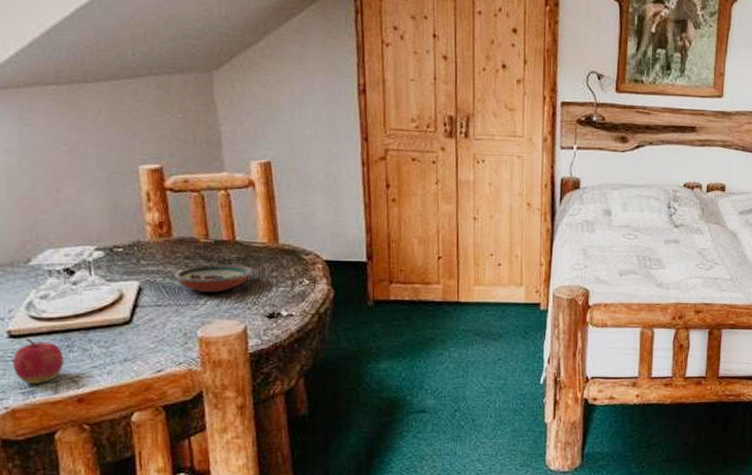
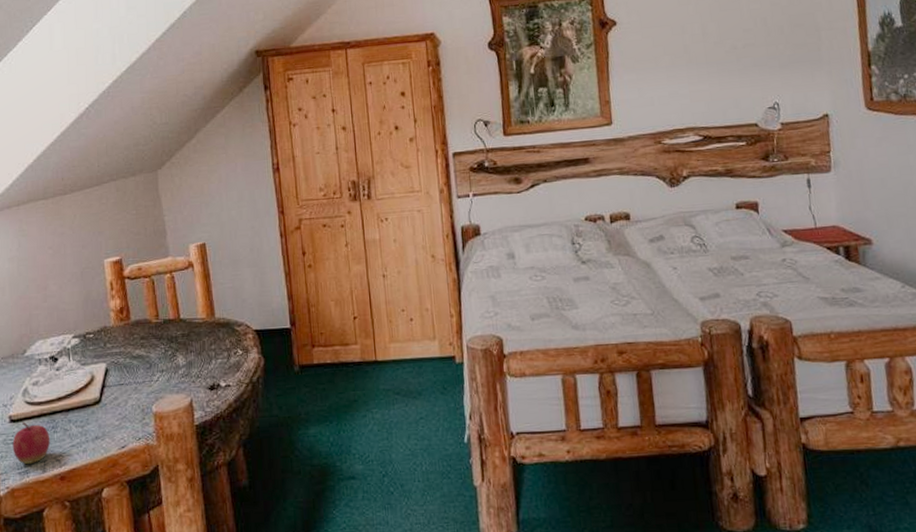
decorative bowl: present [174,264,253,292] -> none [133,341,195,369]

